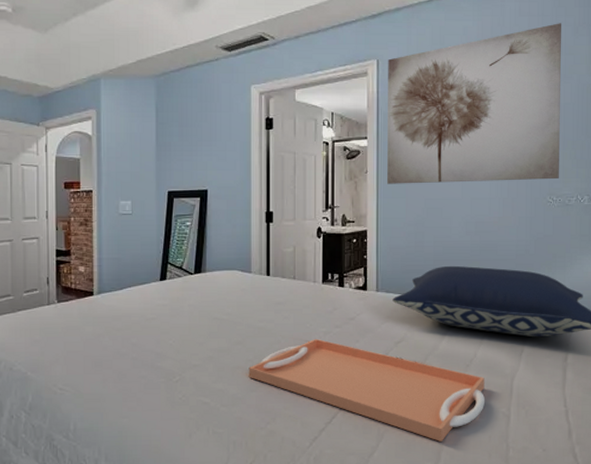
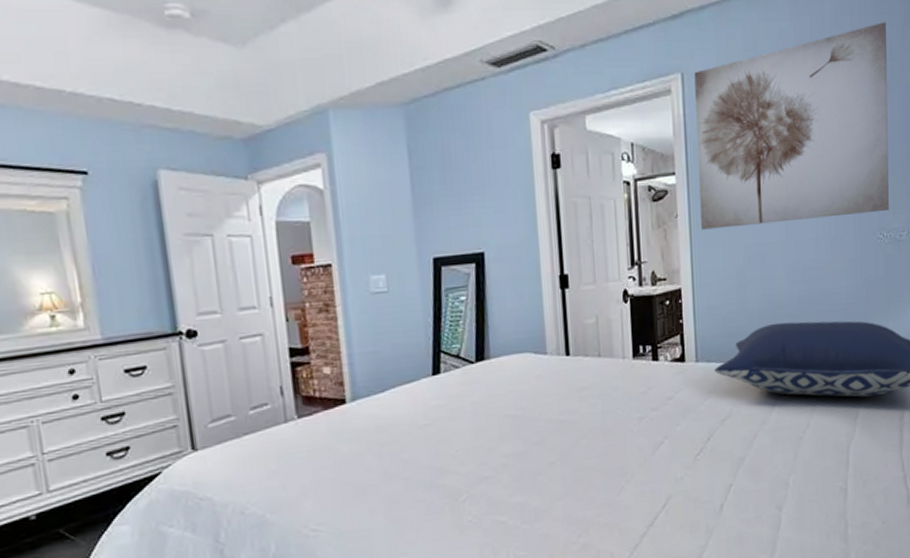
serving tray: present [248,338,486,443] -> none [552,426,821,530]

